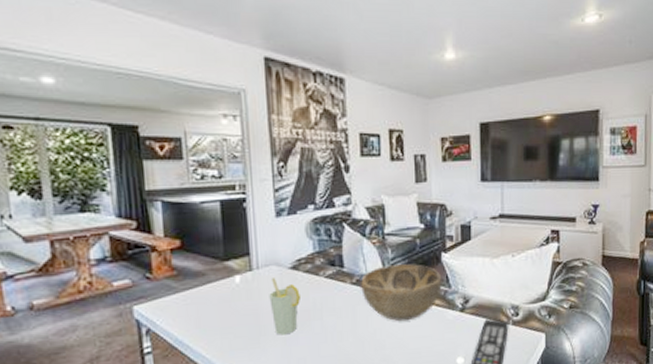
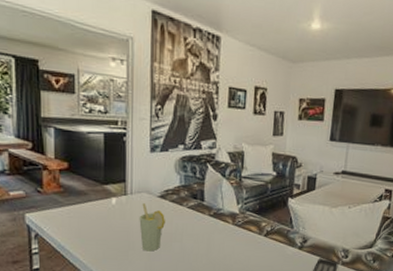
decorative bowl: present [361,264,442,322] -> none [217,203,287,252]

